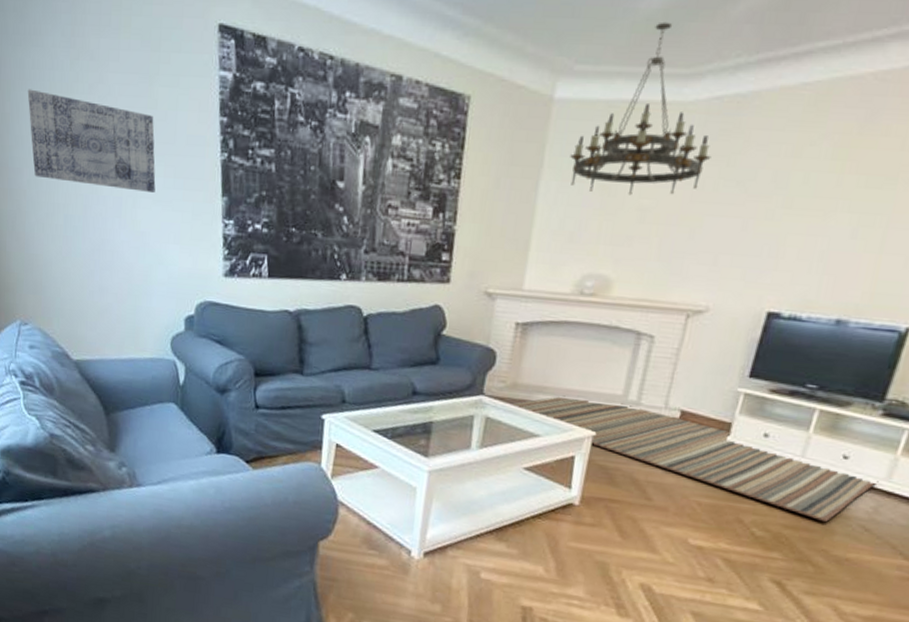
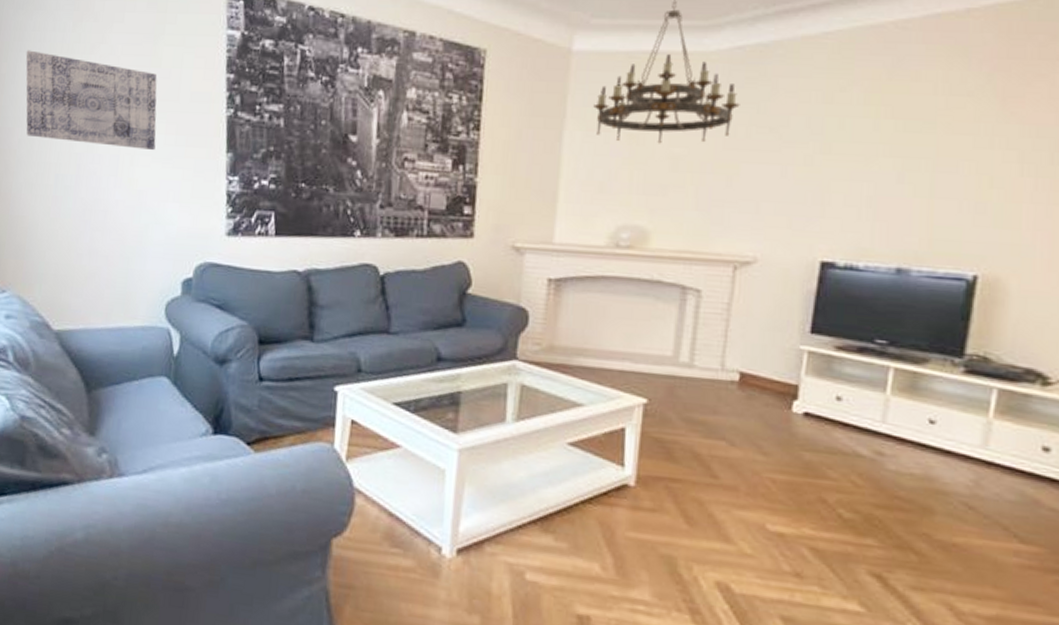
rug: present [514,395,879,523] -> none [551,358,974,500]

